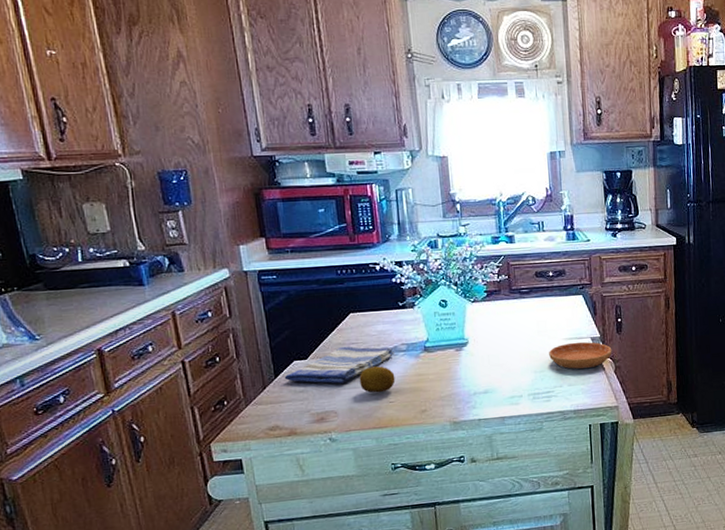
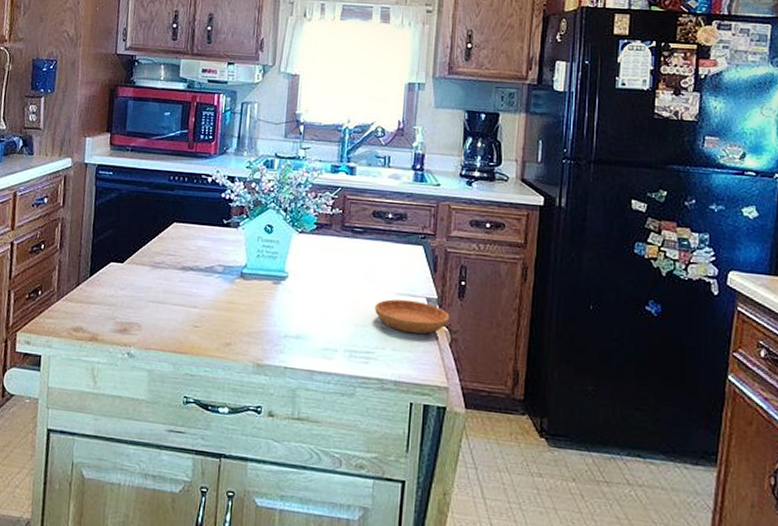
dish towel: present [284,346,394,384] -> none [98,256,210,296]
fruit: present [359,366,395,394] -> none [169,283,206,314]

